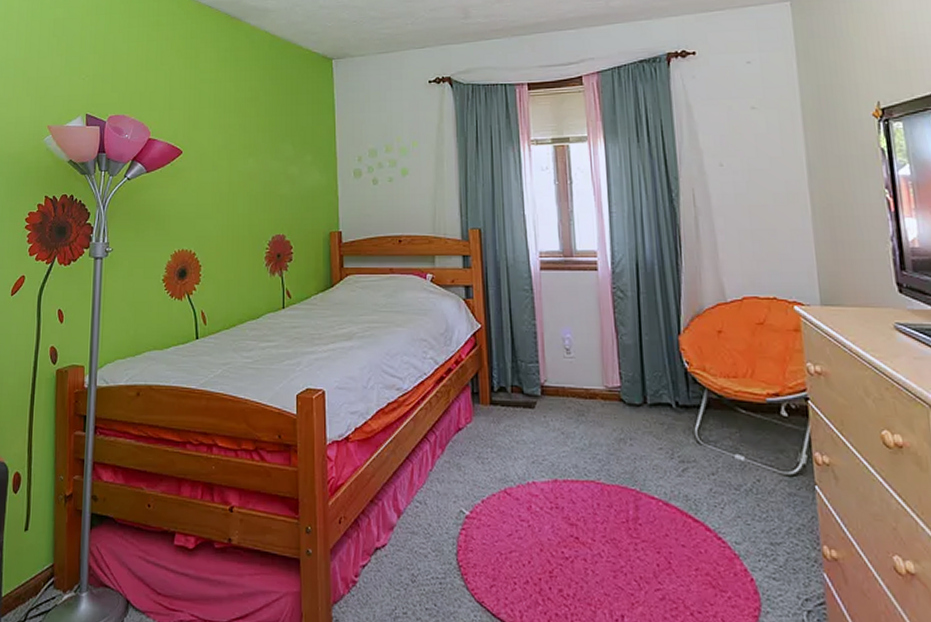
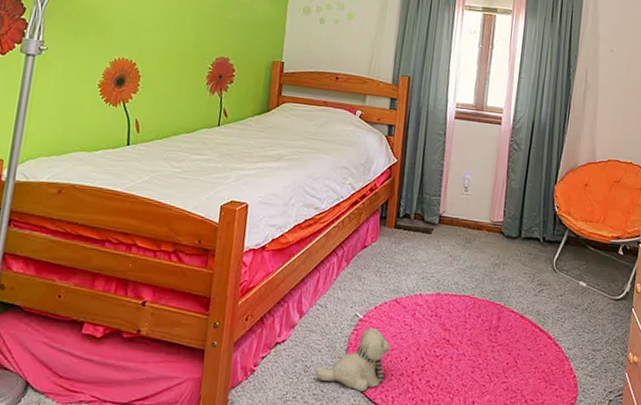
plush toy: none [423,526,507,605] -> present [314,328,390,392]

